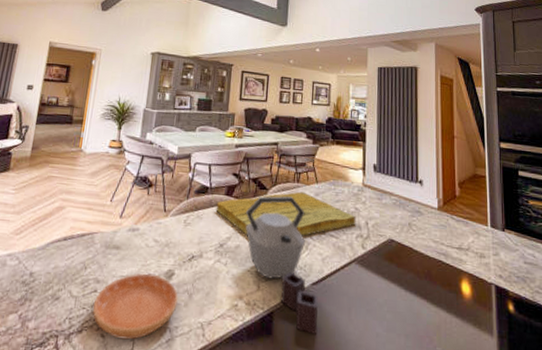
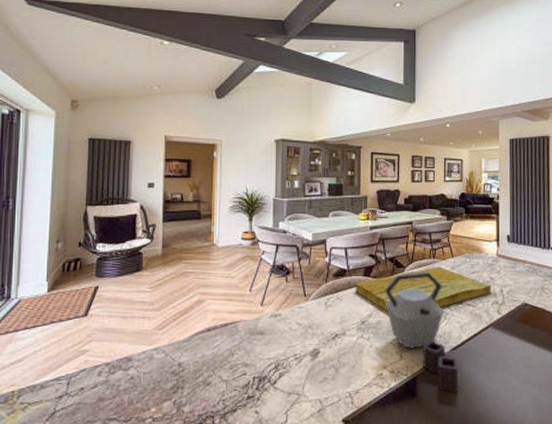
saucer: present [92,273,178,340] -> none [244,354,325,414]

